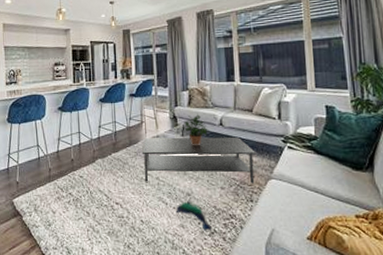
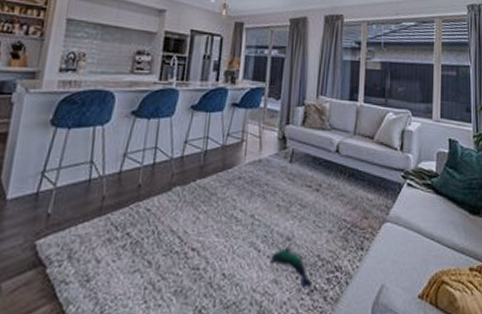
coffee table: present [141,137,257,184] -> none [236,162,373,227]
potted plant: present [180,113,209,146] -> none [289,135,323,177]

